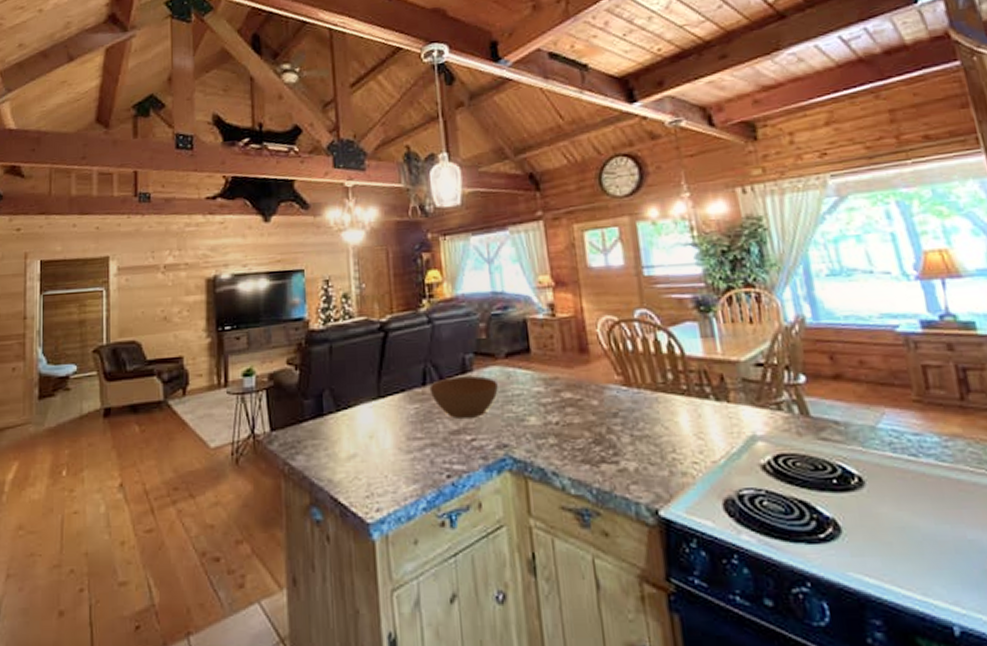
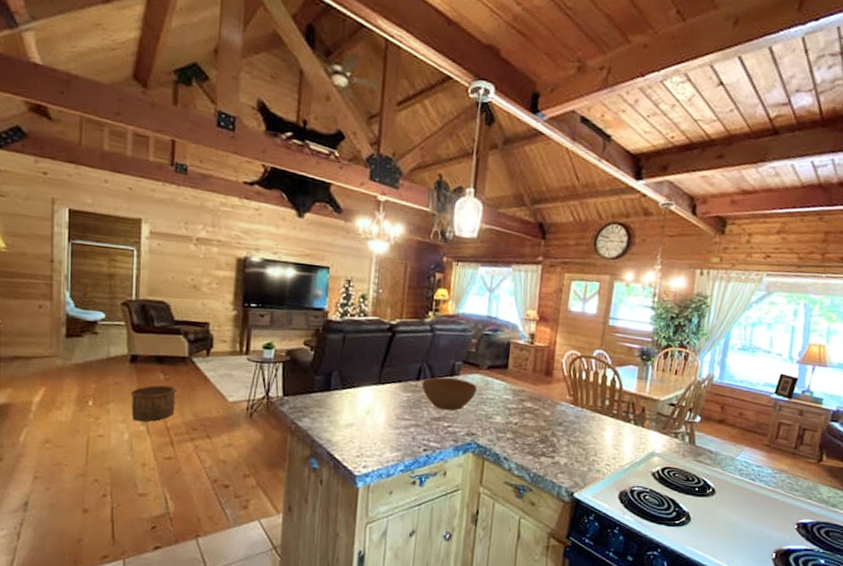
wooden bucket: none [105,439,154,488] -> present [130,385,177,422]
picture frame: none [897,297,929,330] -> present [774,373,799,399]

